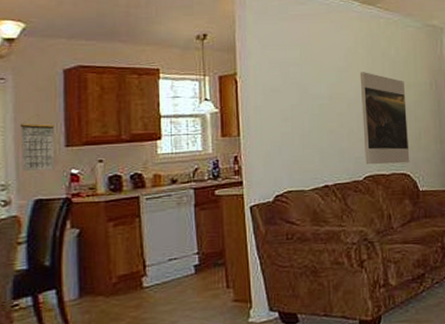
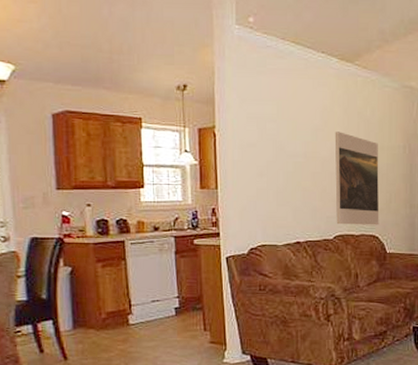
calendar: present [21,114,55,171] -> none [15,157,47,211]

